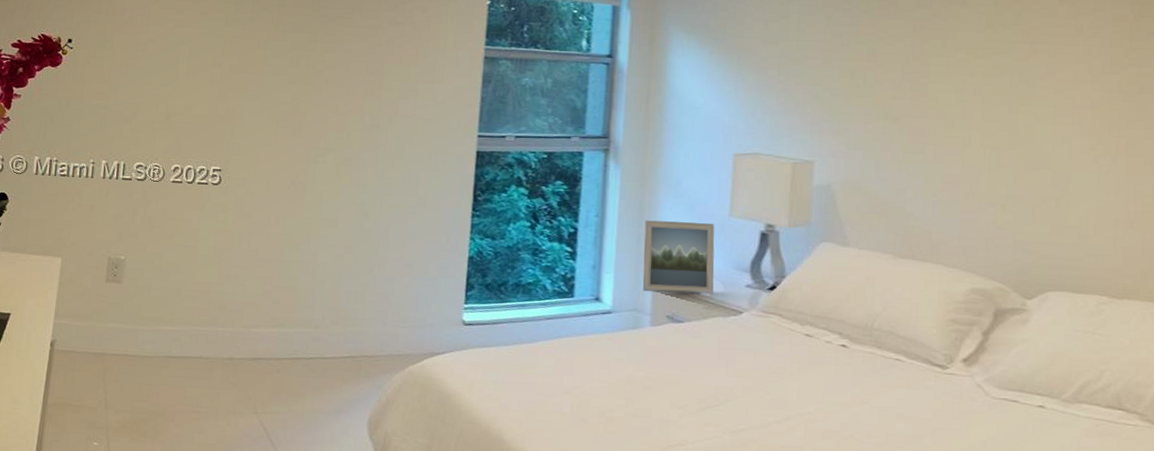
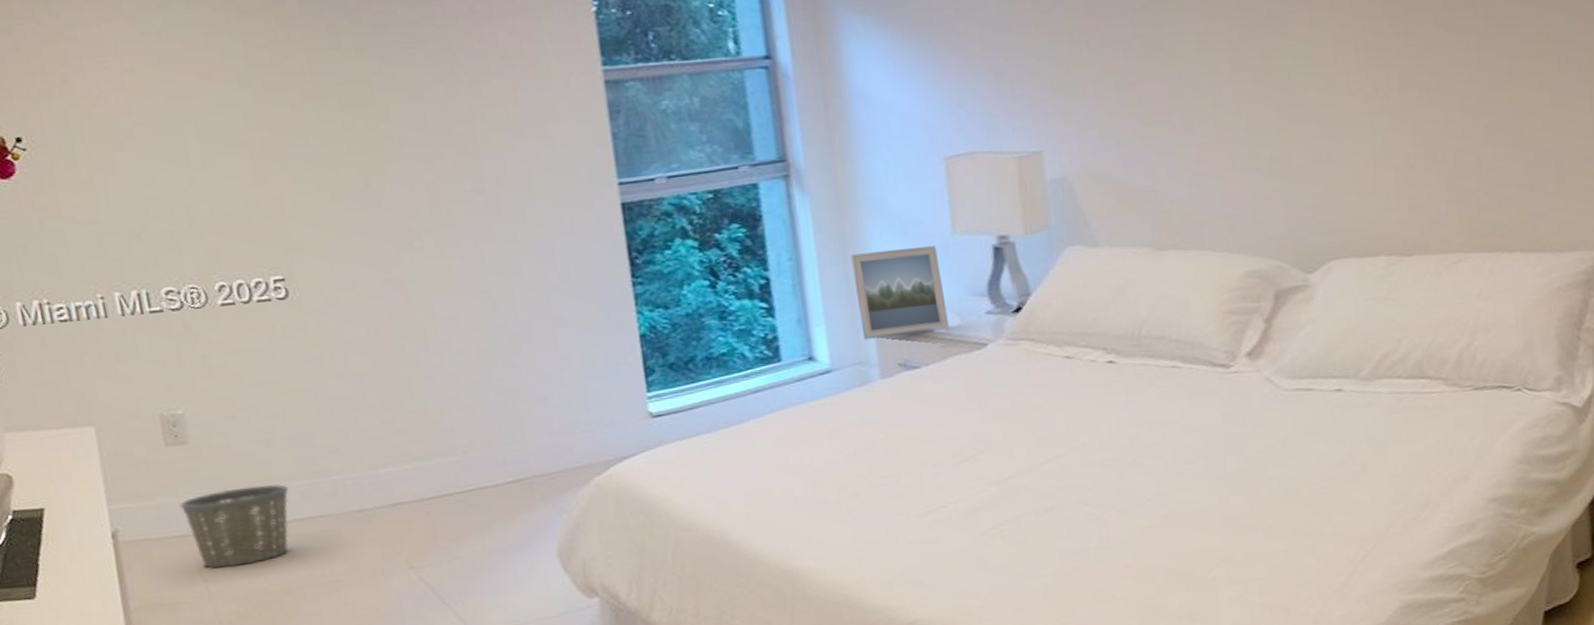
basket: none [103,323,183,386] -> present [179,483,289,569]

